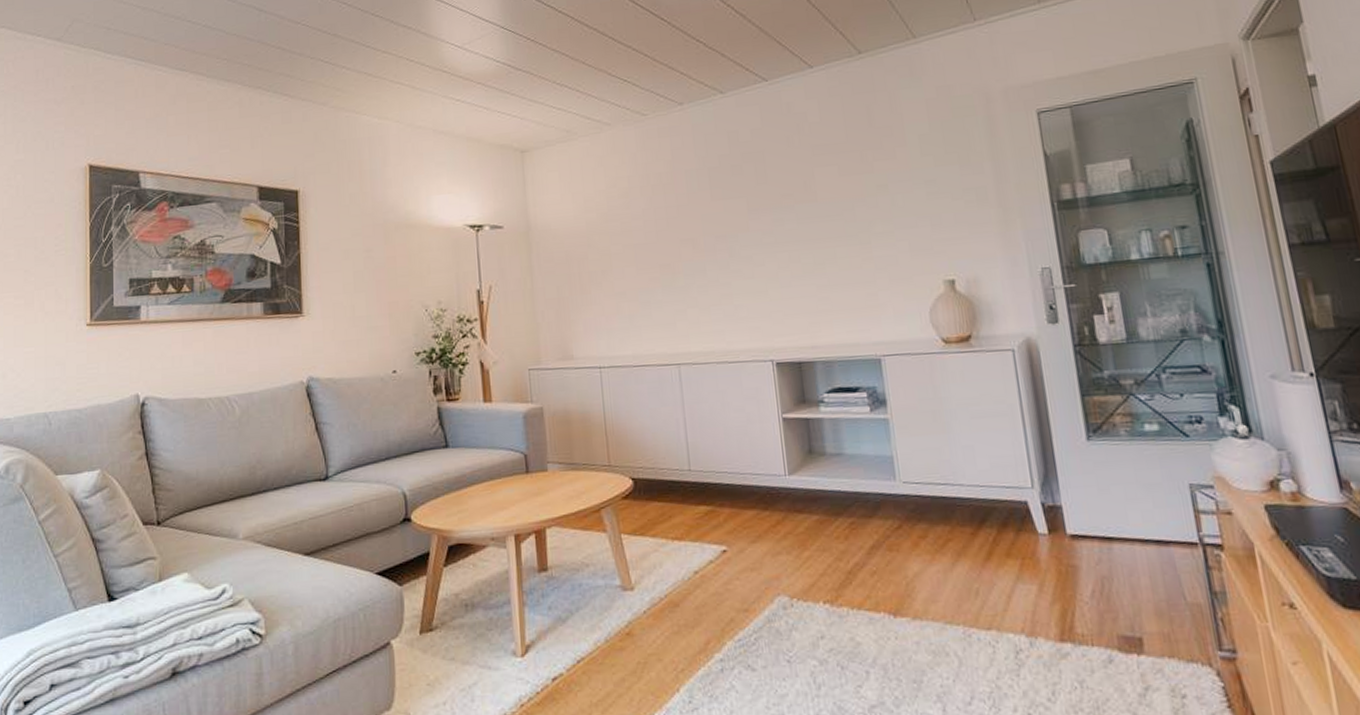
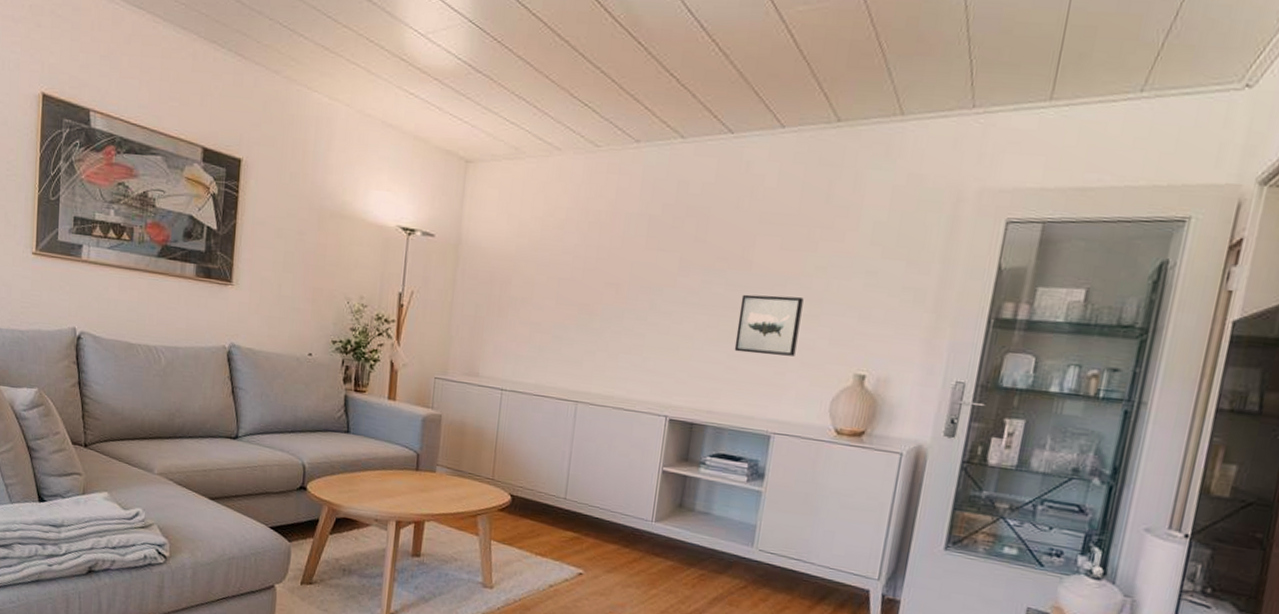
wall art: none [815,217,882,282] -> present [734,294,804,356]

